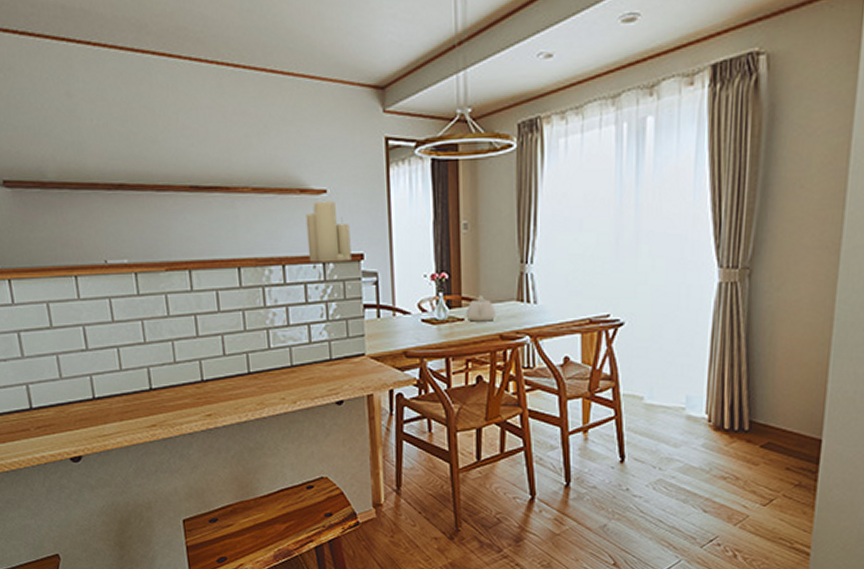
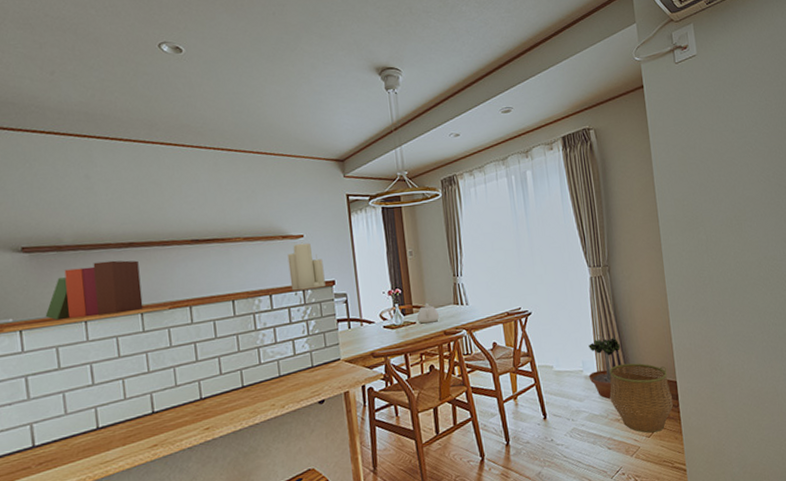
books: none [33,205,138,272] -> present [45,260,144,321]
potted tree: none [692,358,753,449] -> present [588,330,631,399]
basket: none [718,406,811,501] -> present [609,363,674,433]

